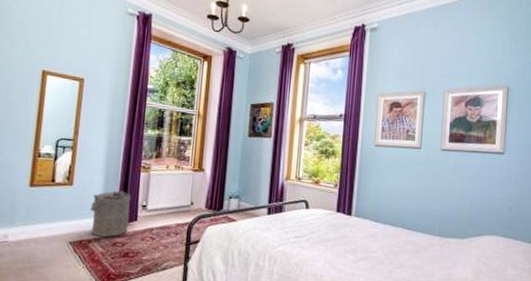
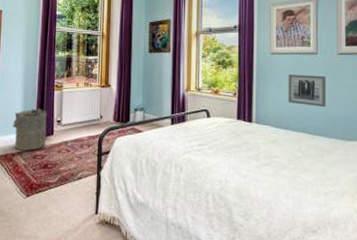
wall art: none [389,167,428,204] -> present [288,74,327,108]

